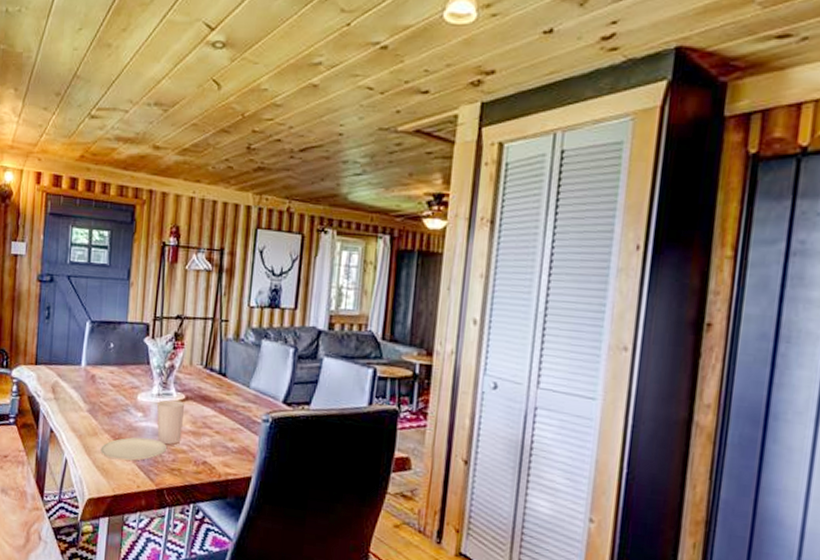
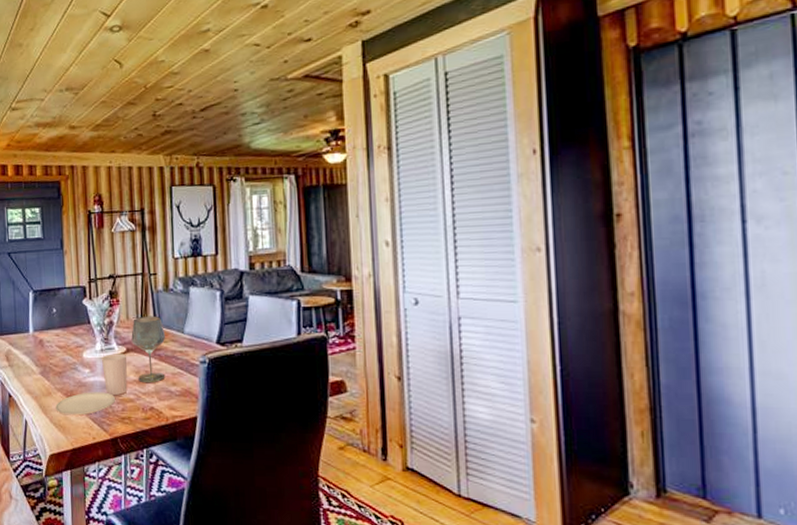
wine glass: none [192,364,230,436] -> present [131,315,166,383]

